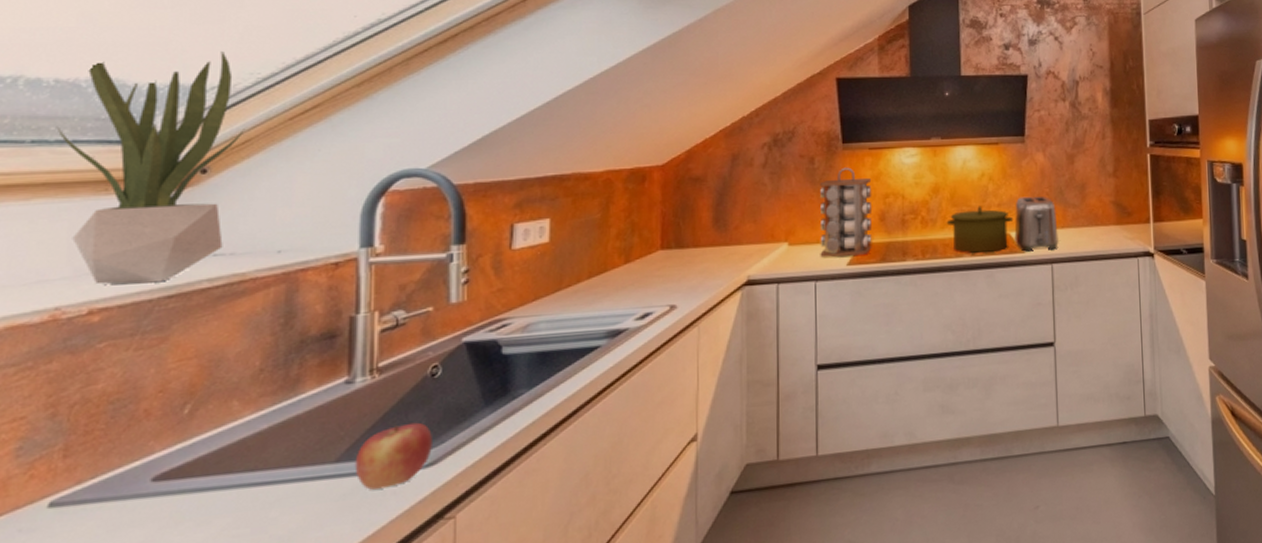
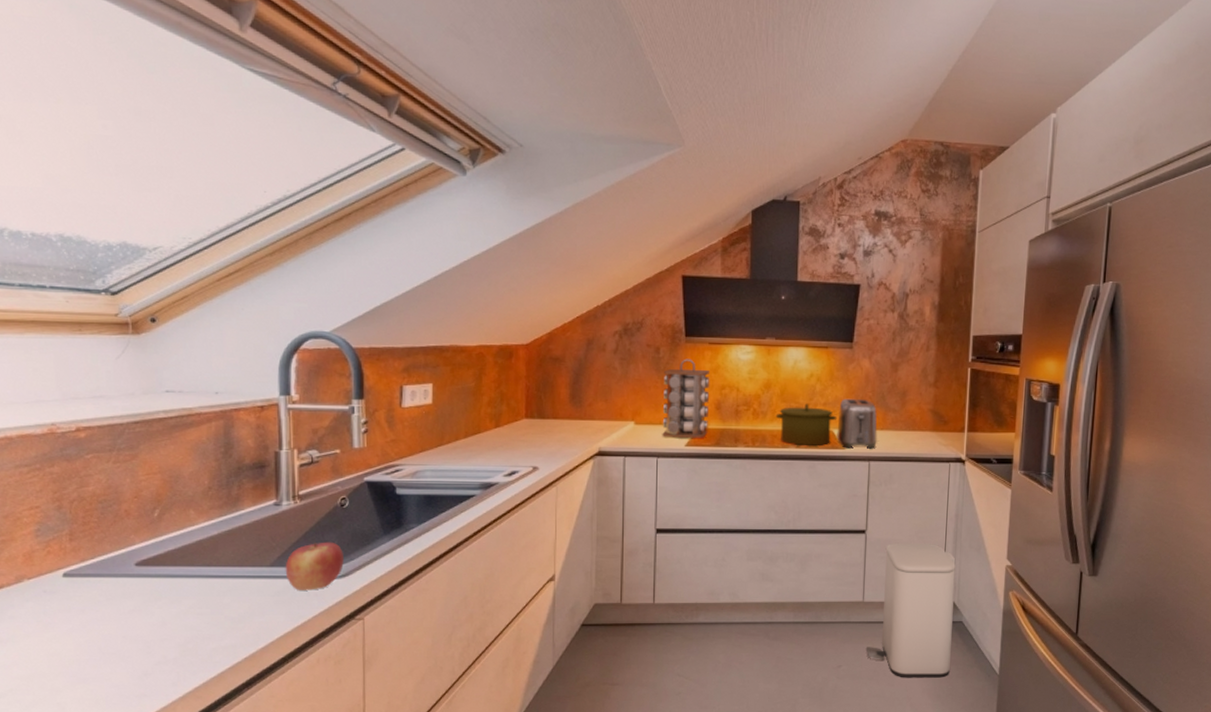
potted plant: present [56,51,245,285] -> none [37,217,182,410]
pedal bin: none [1065,350,1162,512] -> present [865,542,956,678]

